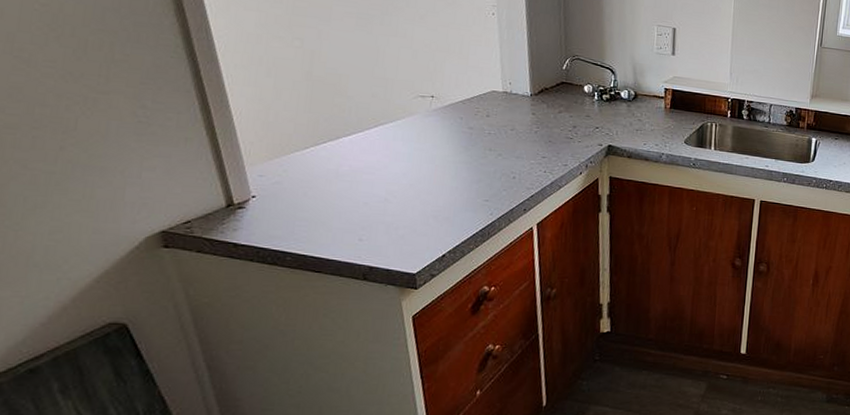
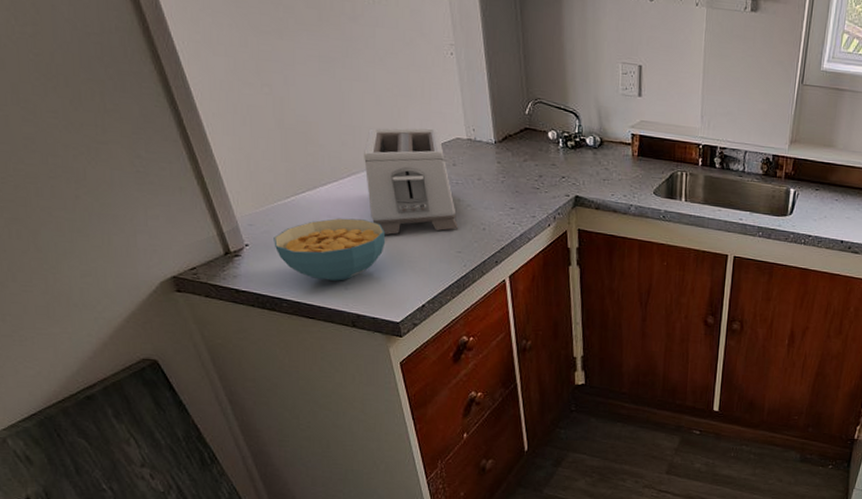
cereal bowl: none [284,168,410,232] -> present [273,218,386,281]
toaster: none [394,80,488,184] -> present [364,127,459,235]

